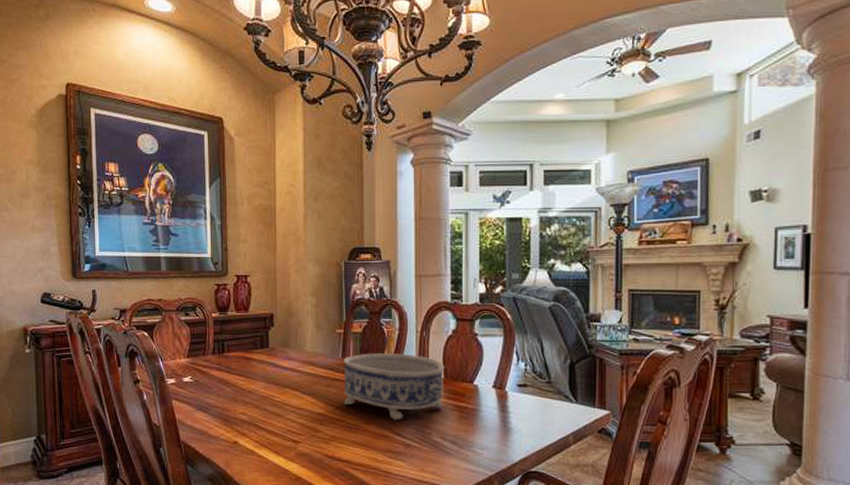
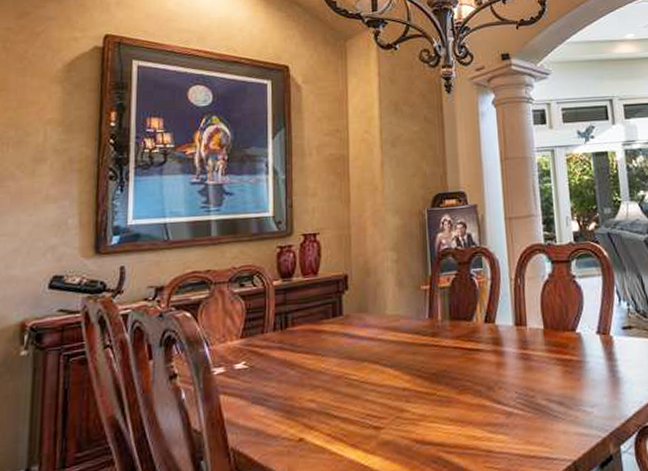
decorative bowl: present [343,353,445,420] -> none [430,305,546,385]

